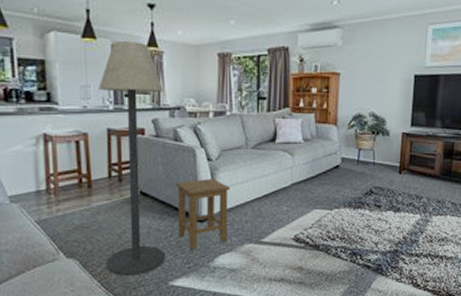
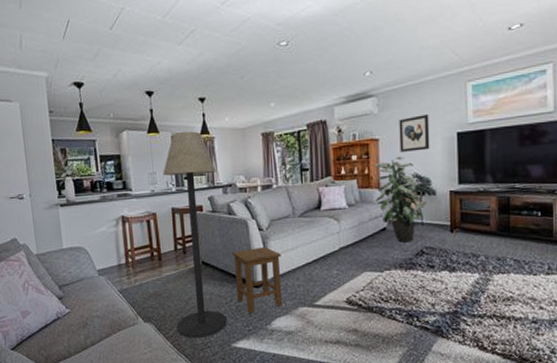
indoor plant: none [331,93,380,181] -> present [373,156,427,243]
wall art: none [360,53,390,90] -> present [399,114,430,152]

